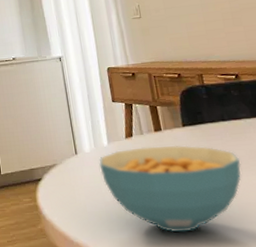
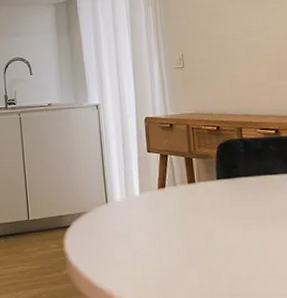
cereal bowl: present [99,145,242,233] -> none [129,197,272,283]

